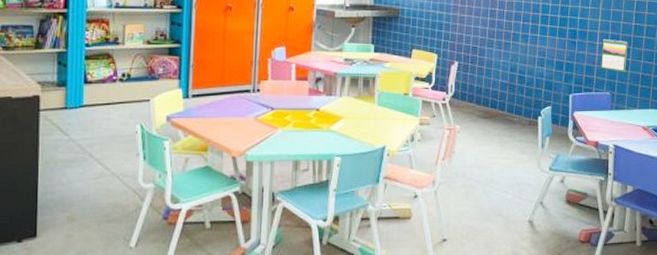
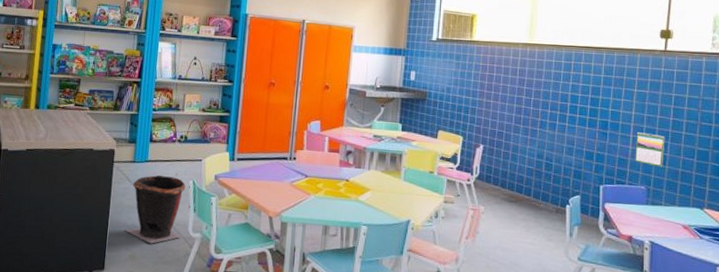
waste bin: none [59,117,132,201] -> present [124,173,186,244]

